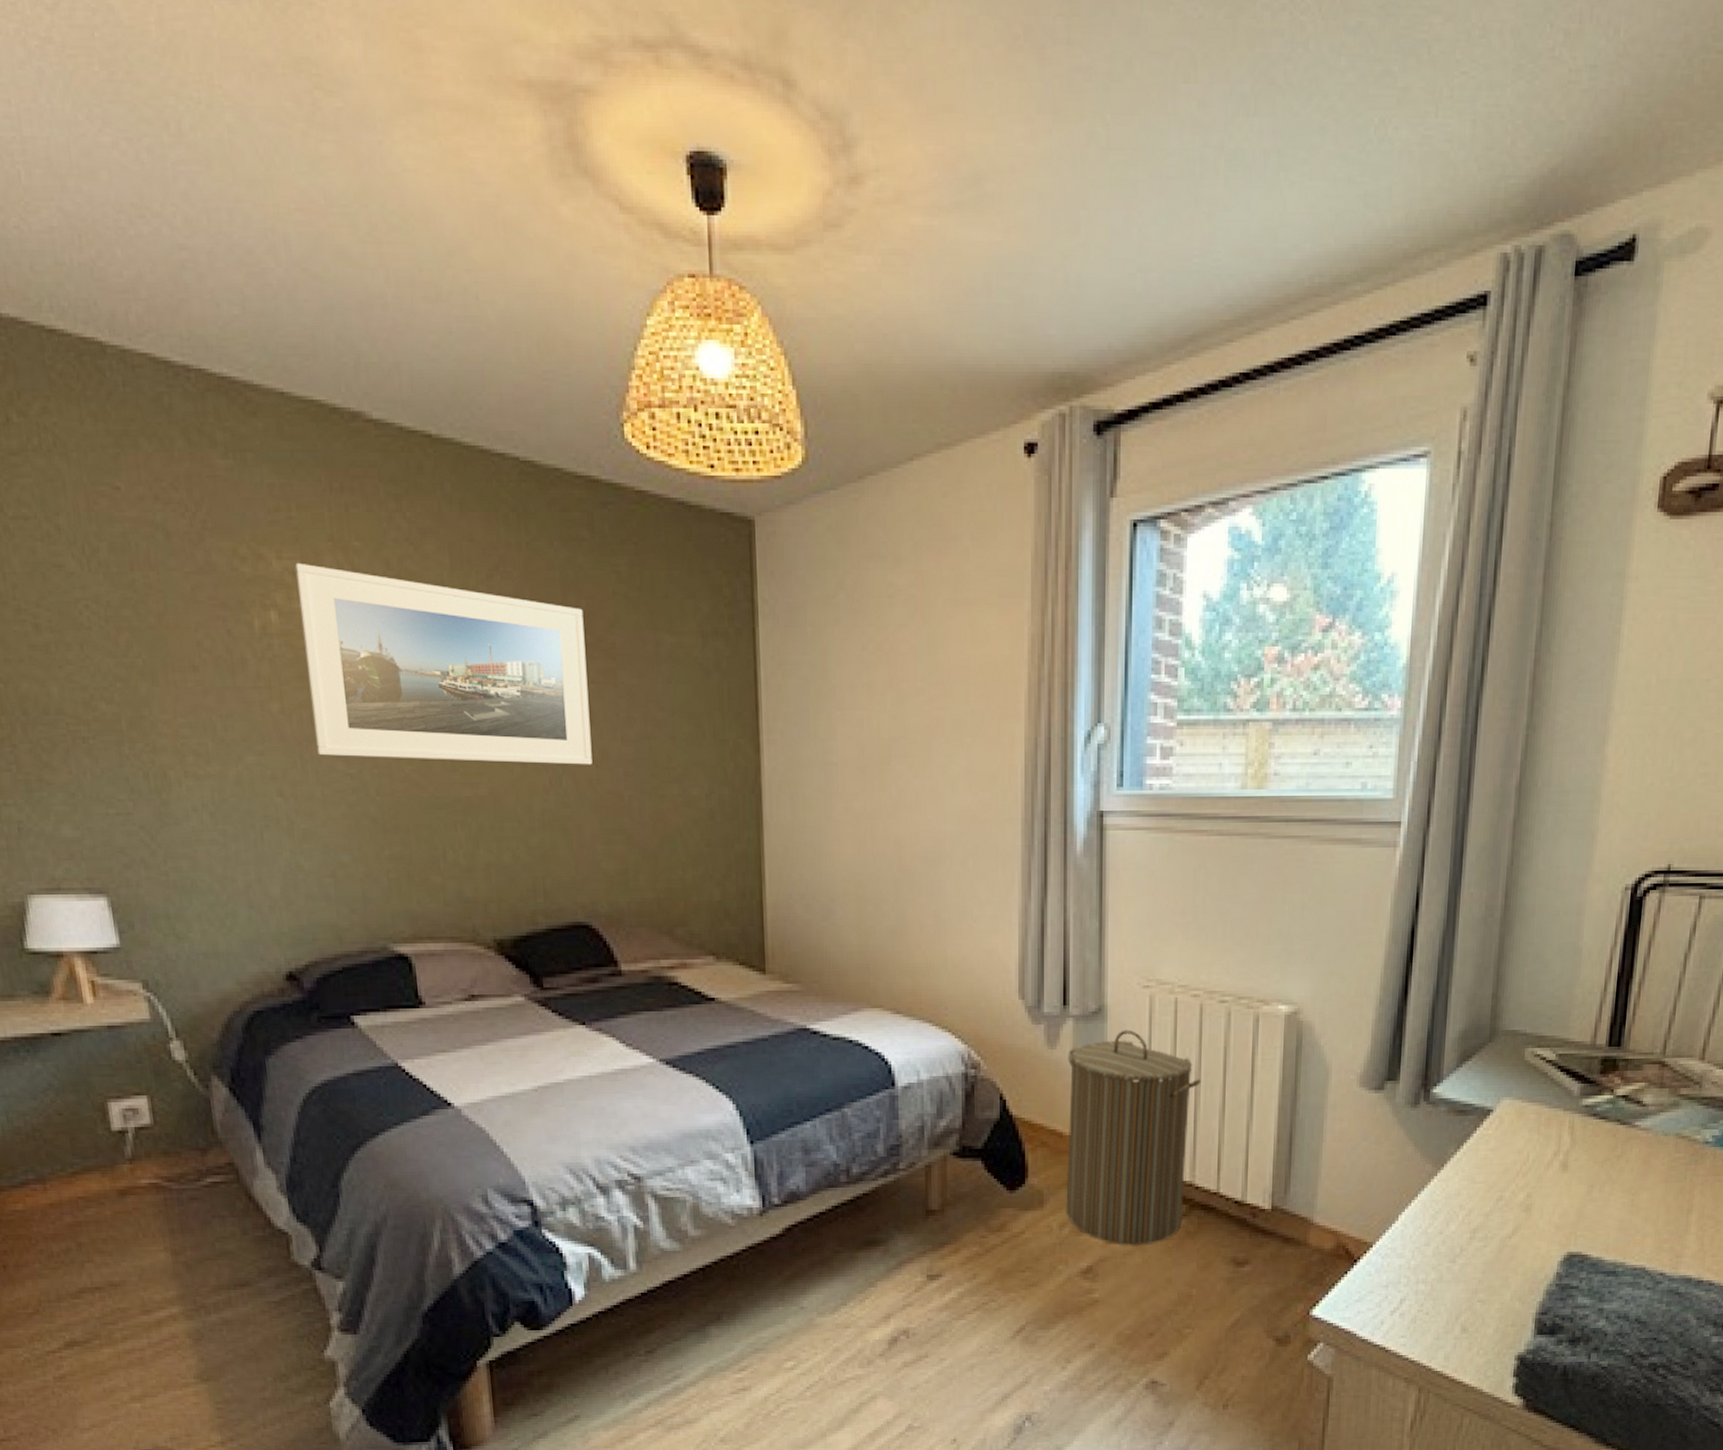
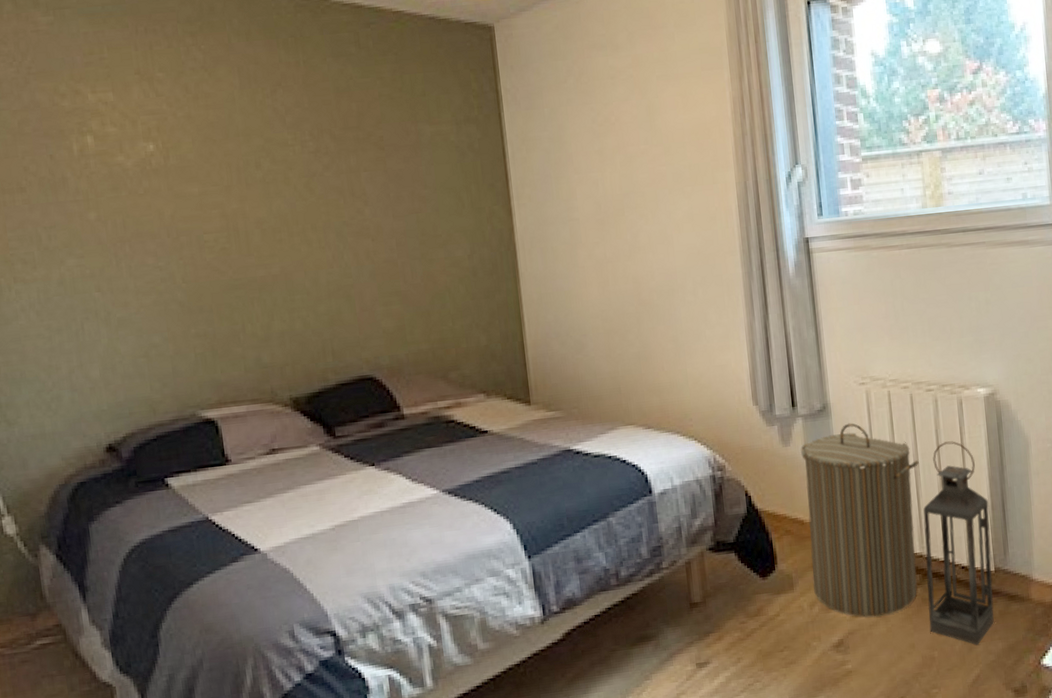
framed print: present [294,562,593,765] -> none [107,94,369,254]
lantern: none [1190,1061,1275,1287] -> present [923,441,994,645]

